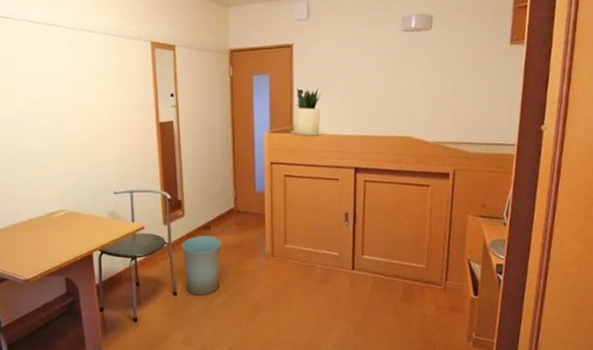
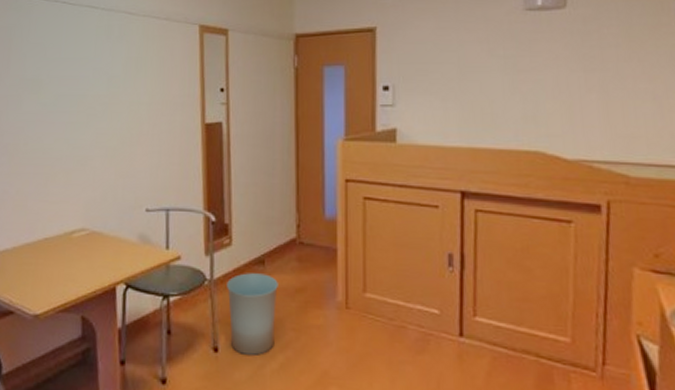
planter: present [290,87,322,136] -> none [371,82,415,147]

